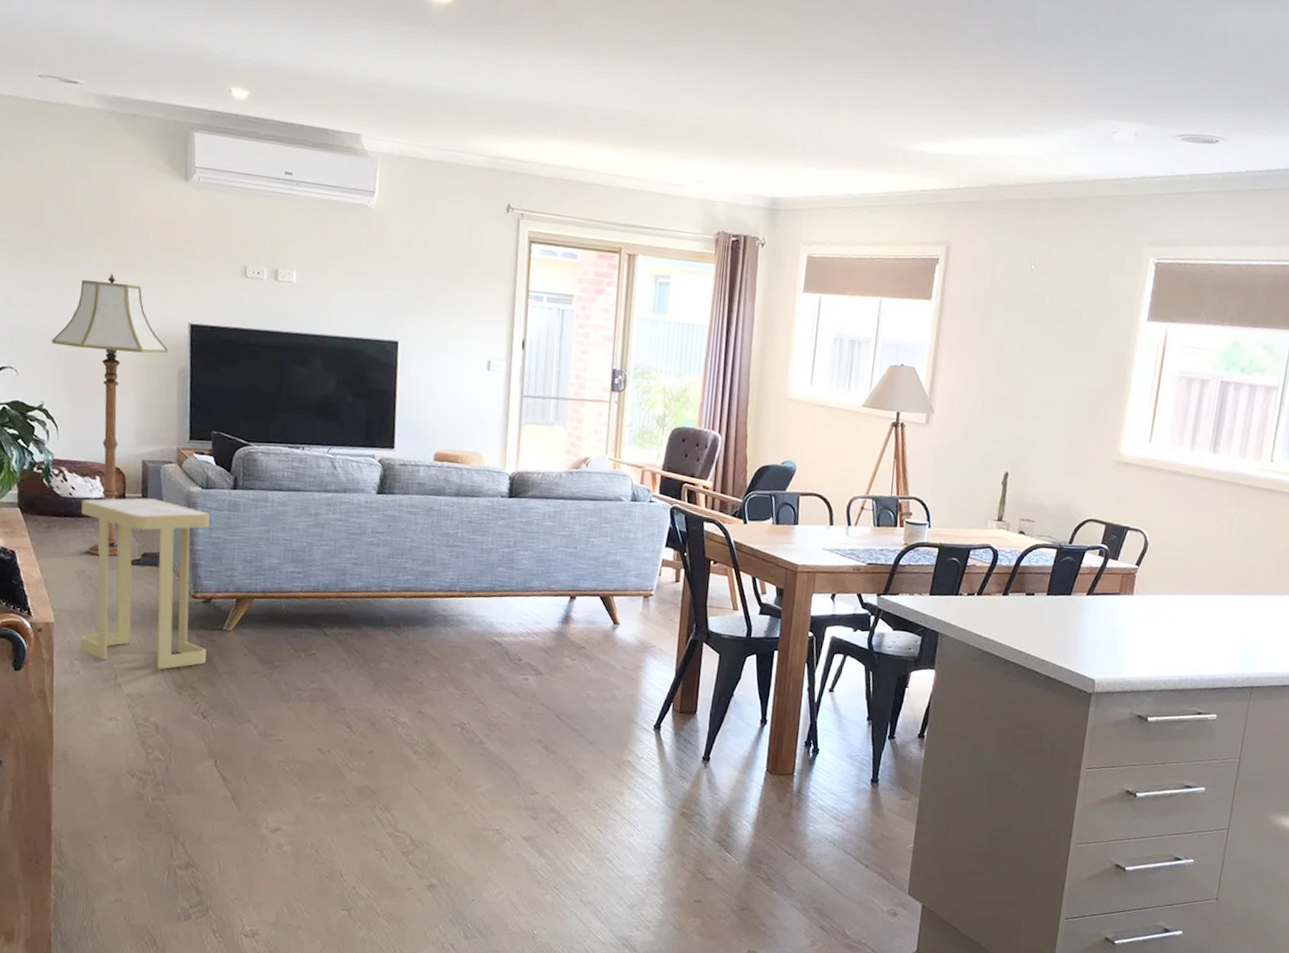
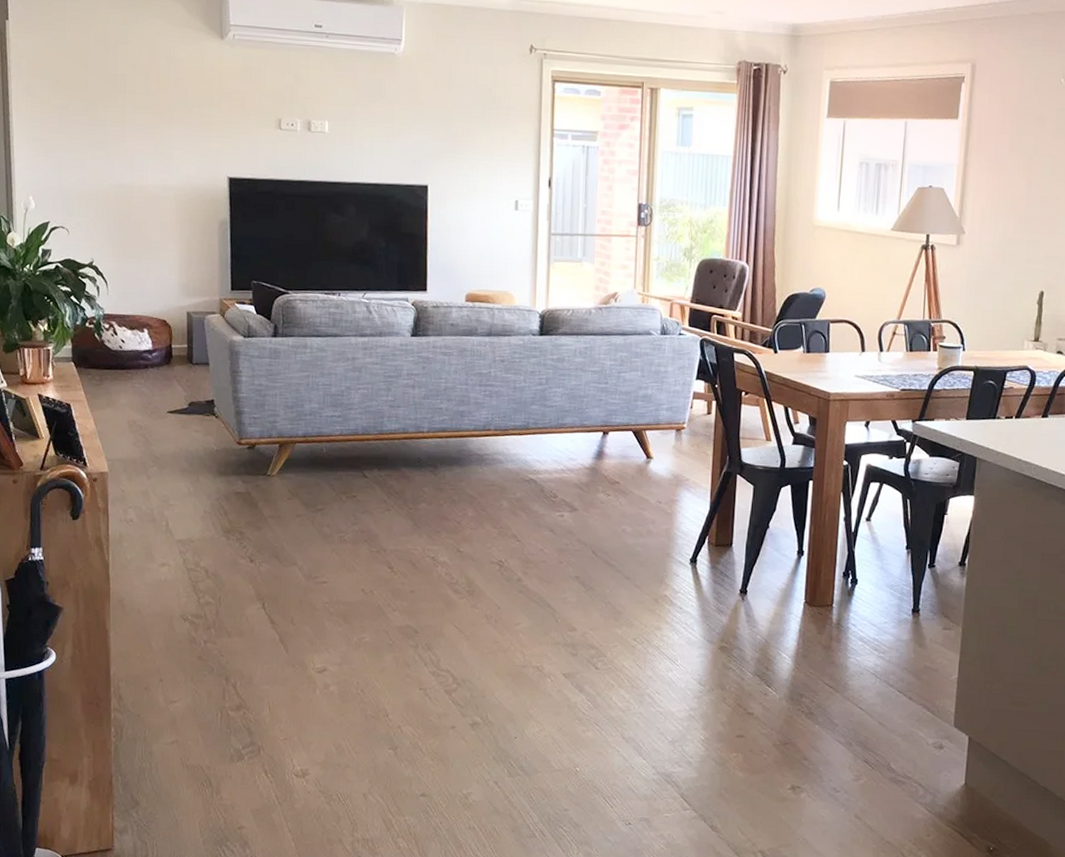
floor lamp: present [52,273,169,556] -> none [100,132,209,406]
side table: present [80,497,209,670] -> none [131,348,252,516]

